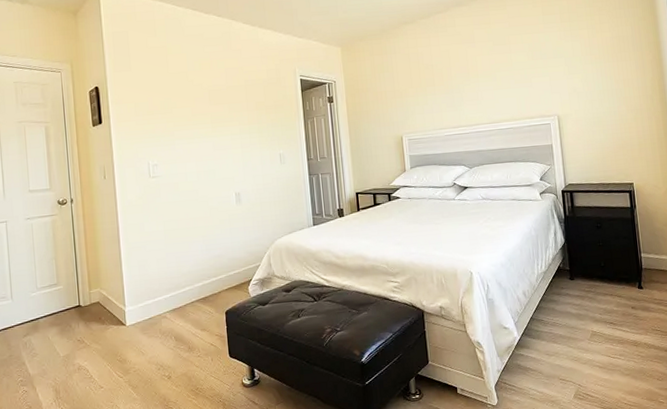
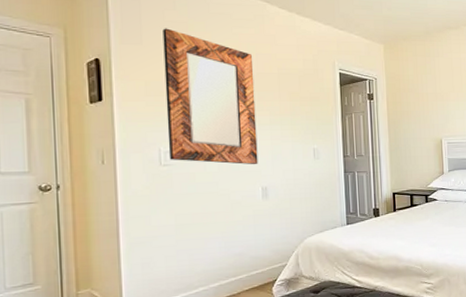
home mirror: none [147,54,231,173] -> present [163,28,258,164]

